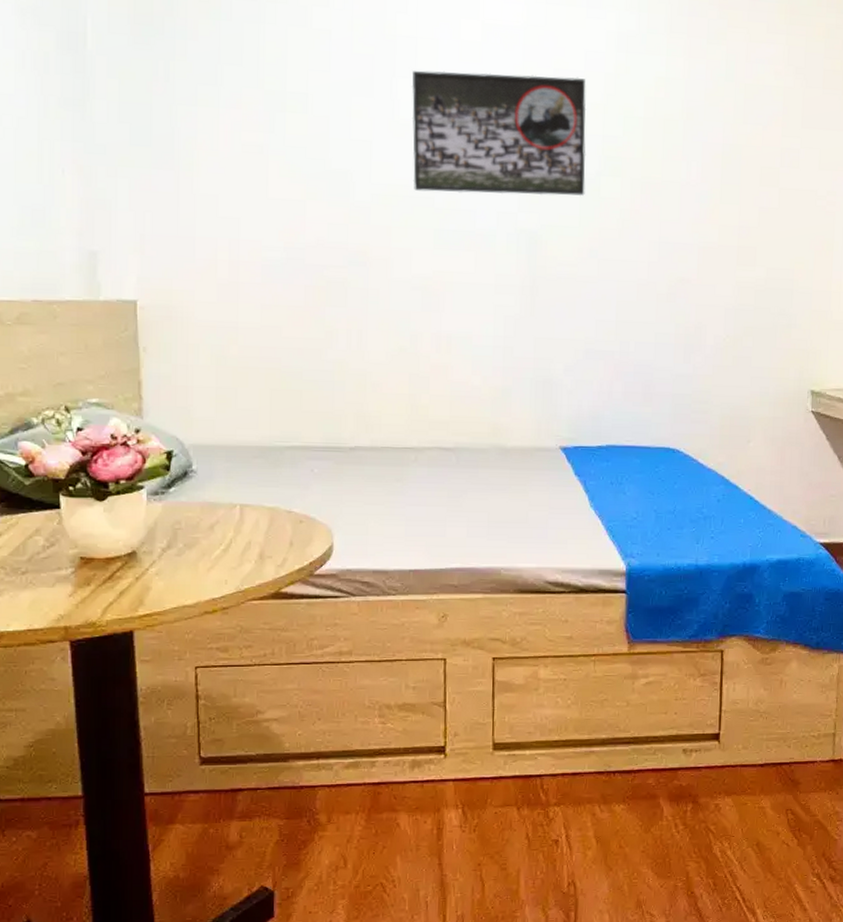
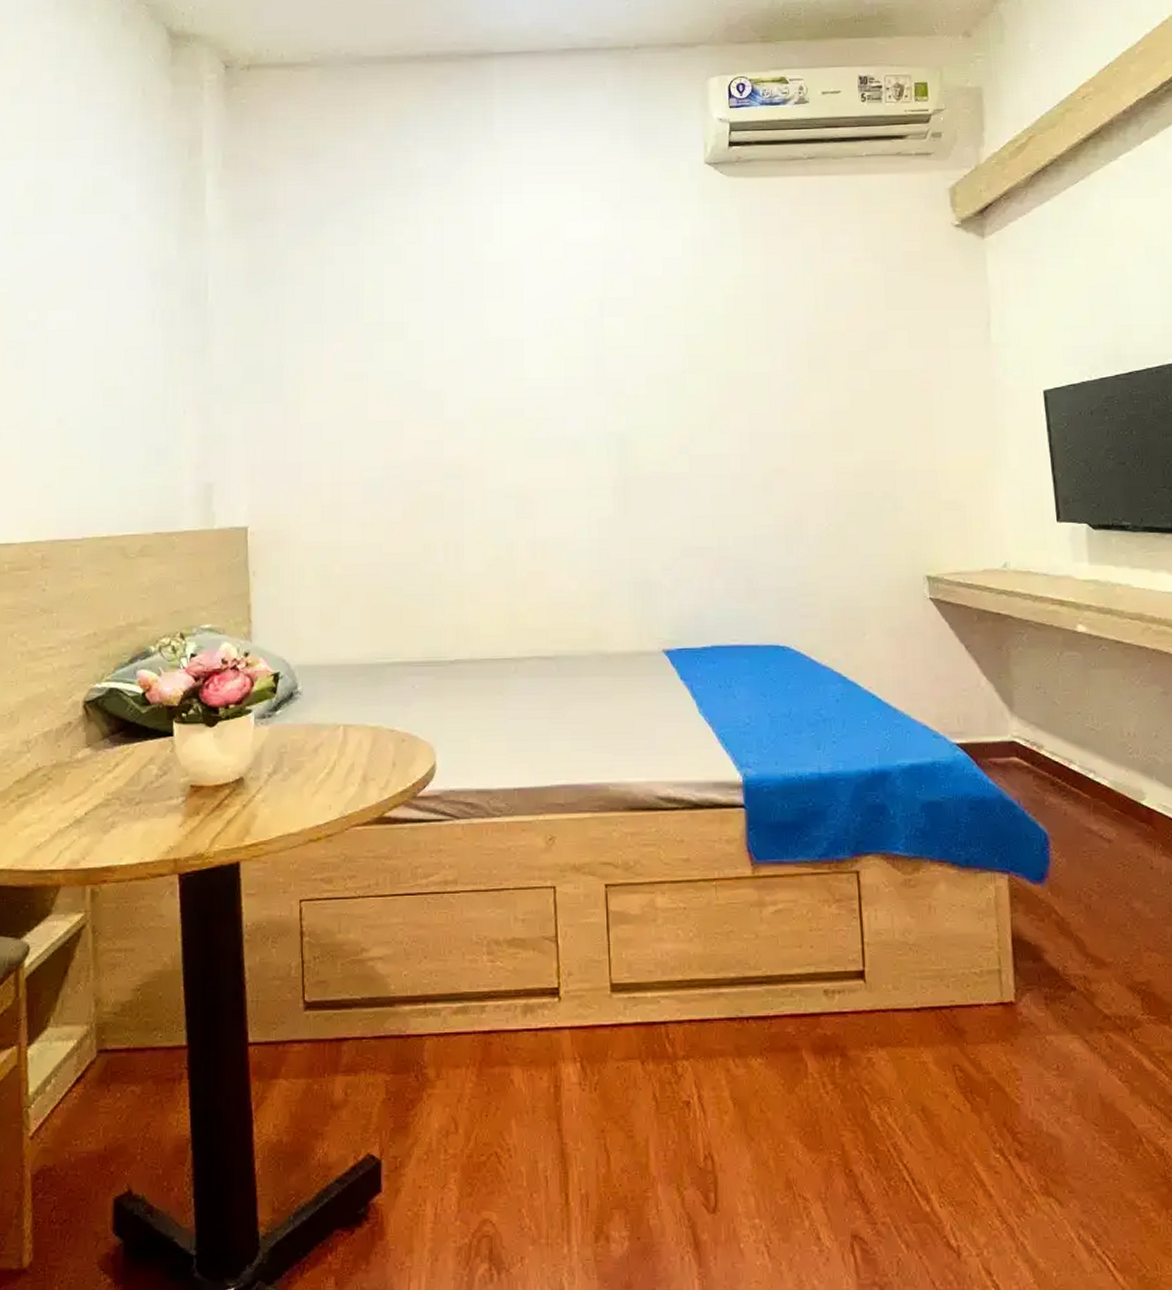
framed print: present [411,70,587,197] -> none [498,283,671,403]

